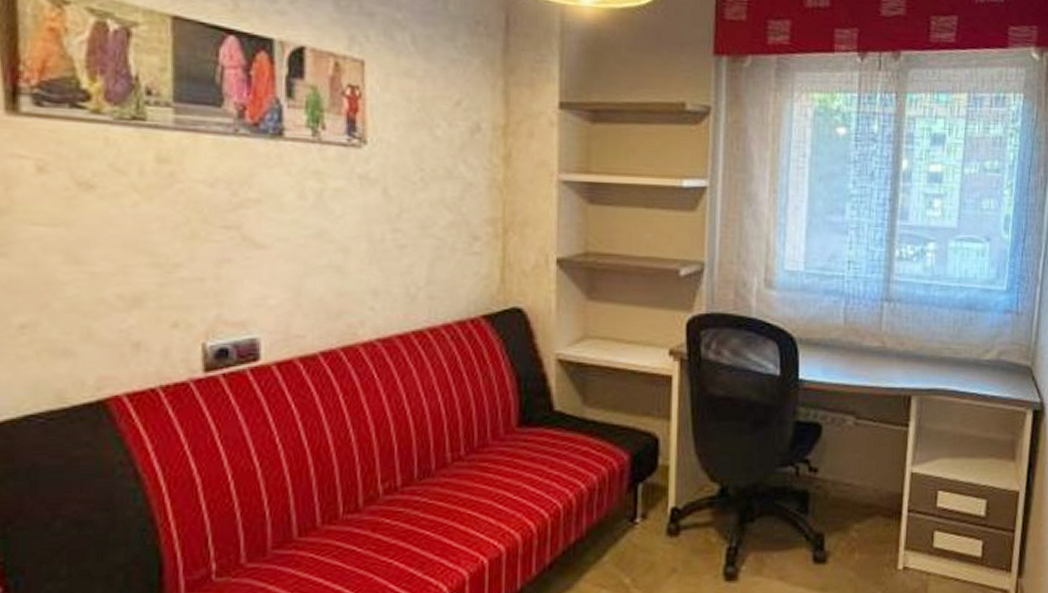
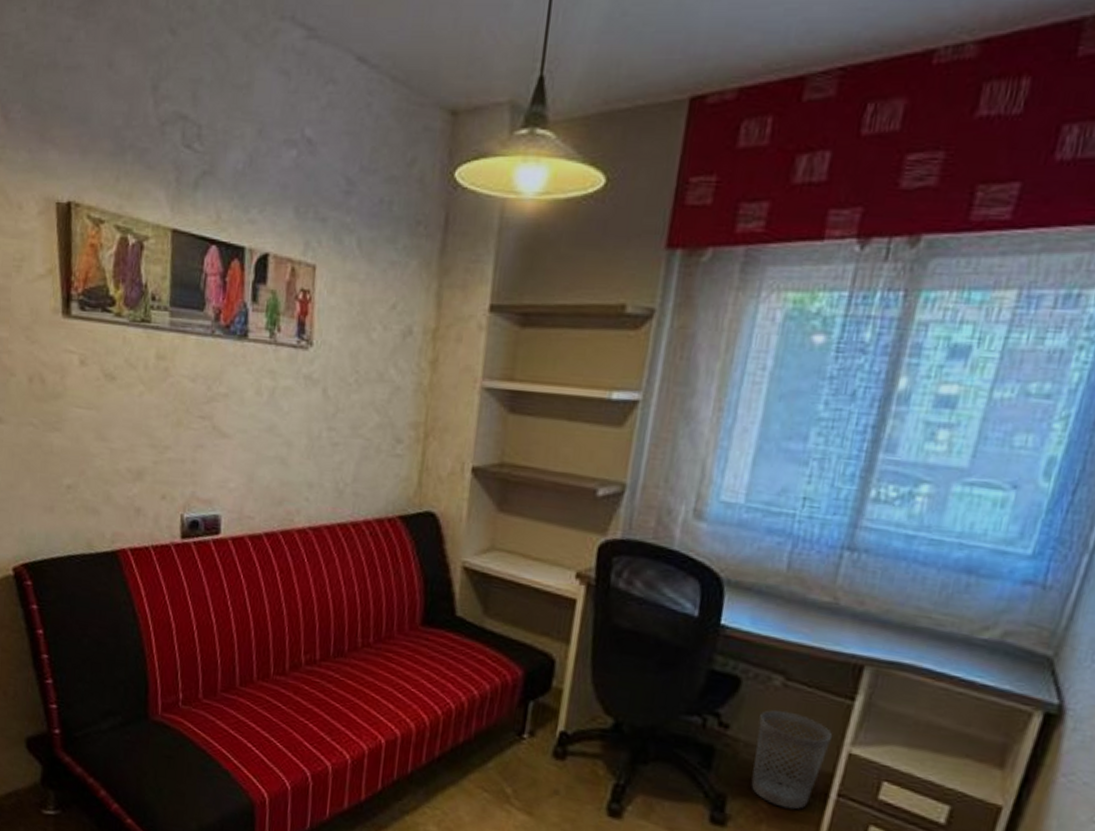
wastebasket: none [841,447,896,533] -> present [751,710,832,810]

